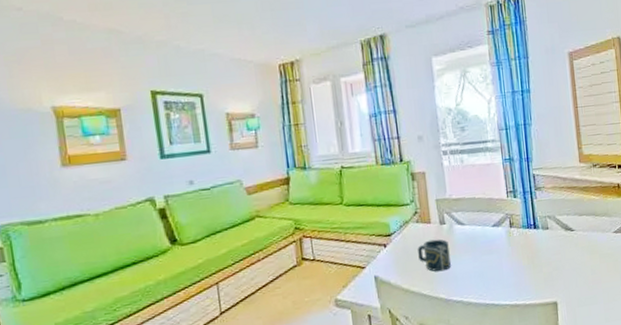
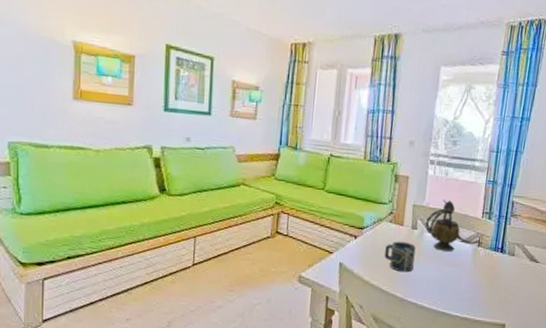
teapot: none [452,187,511,241] -> present [425,199,480,252]

